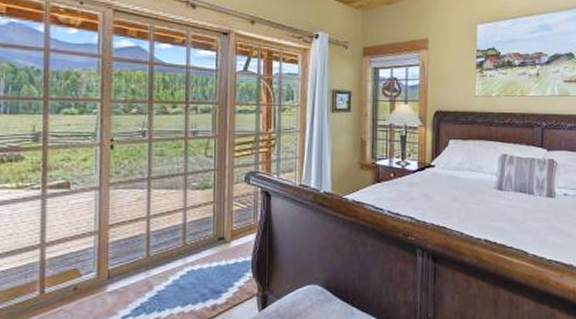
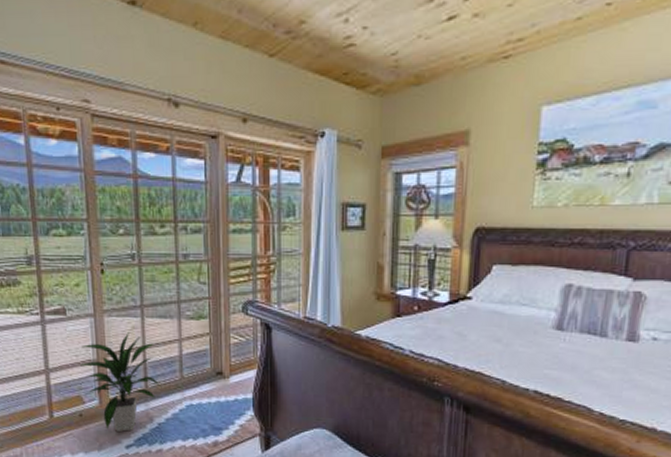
indoor plant: none [80,203,164,303] -> present [80,332,162,432]

